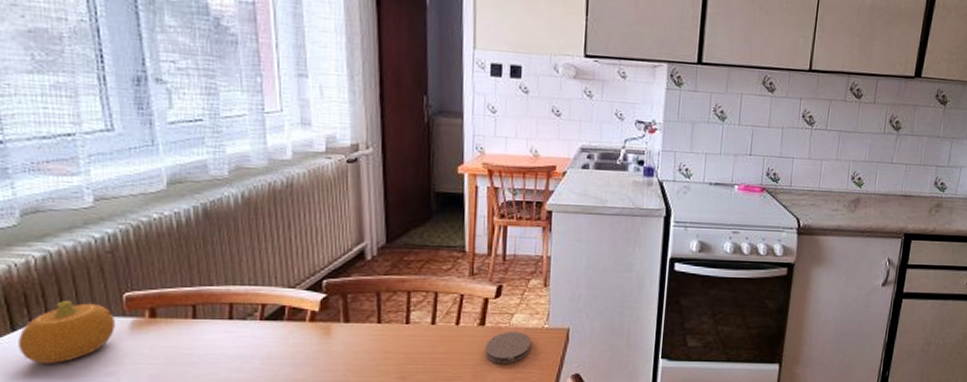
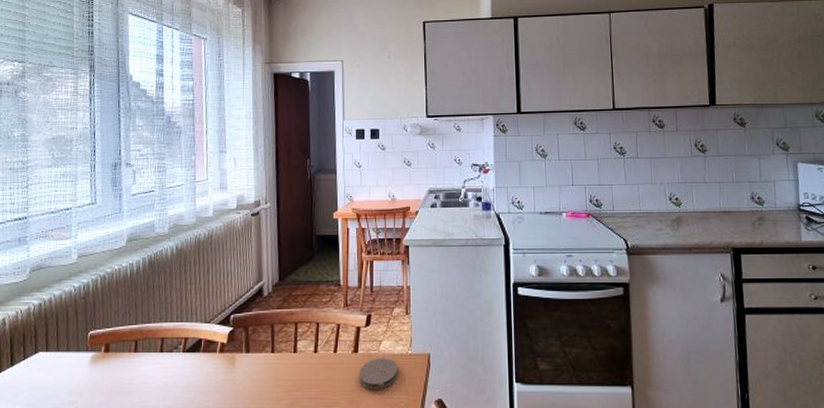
fruit: present [18,299,115,364] -> none [13,338,81,394]

